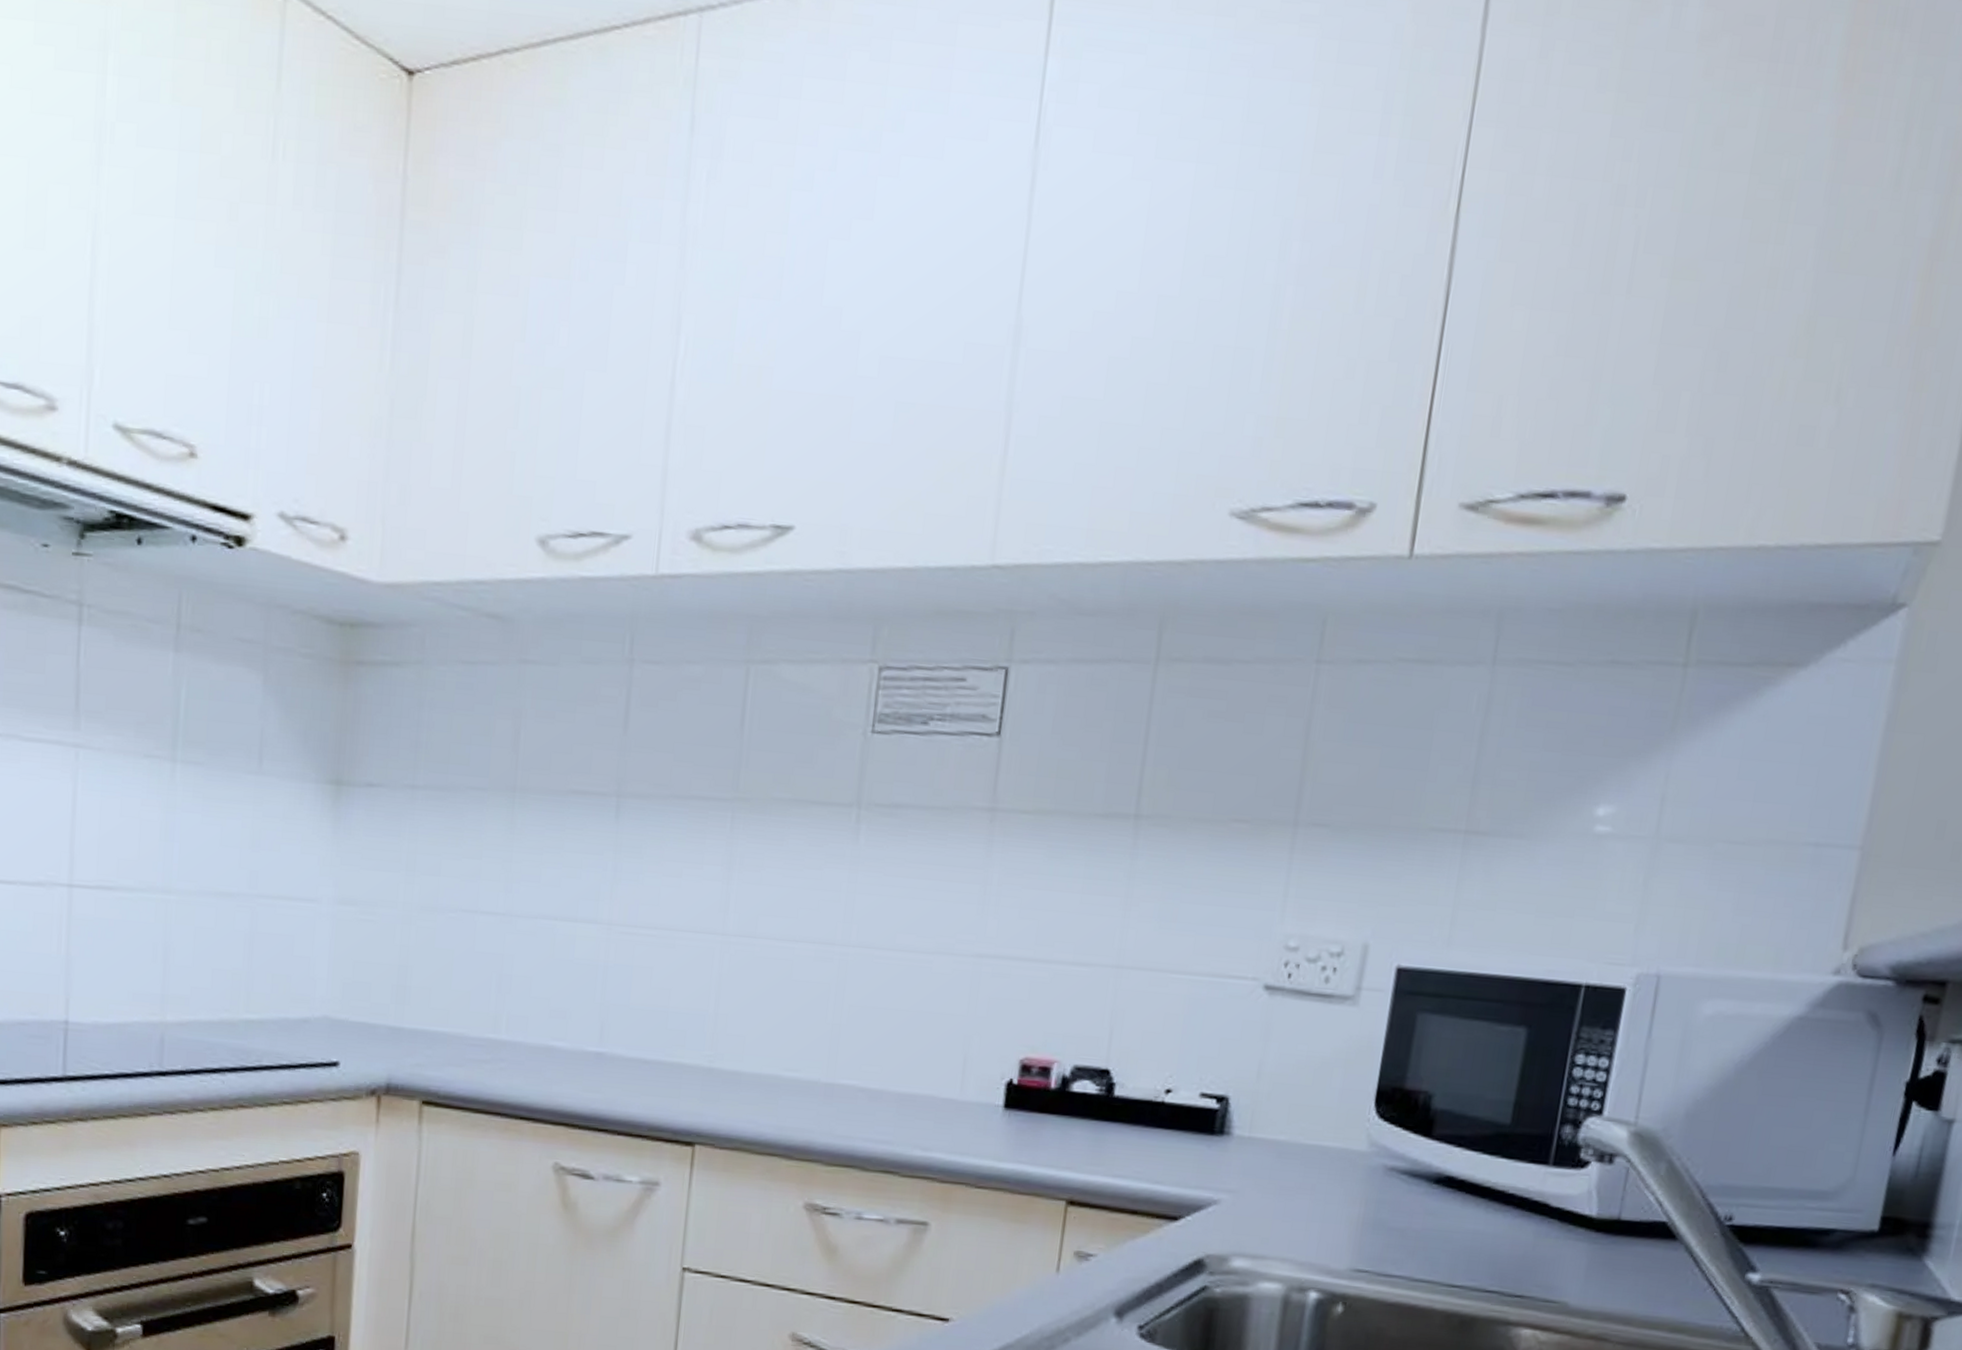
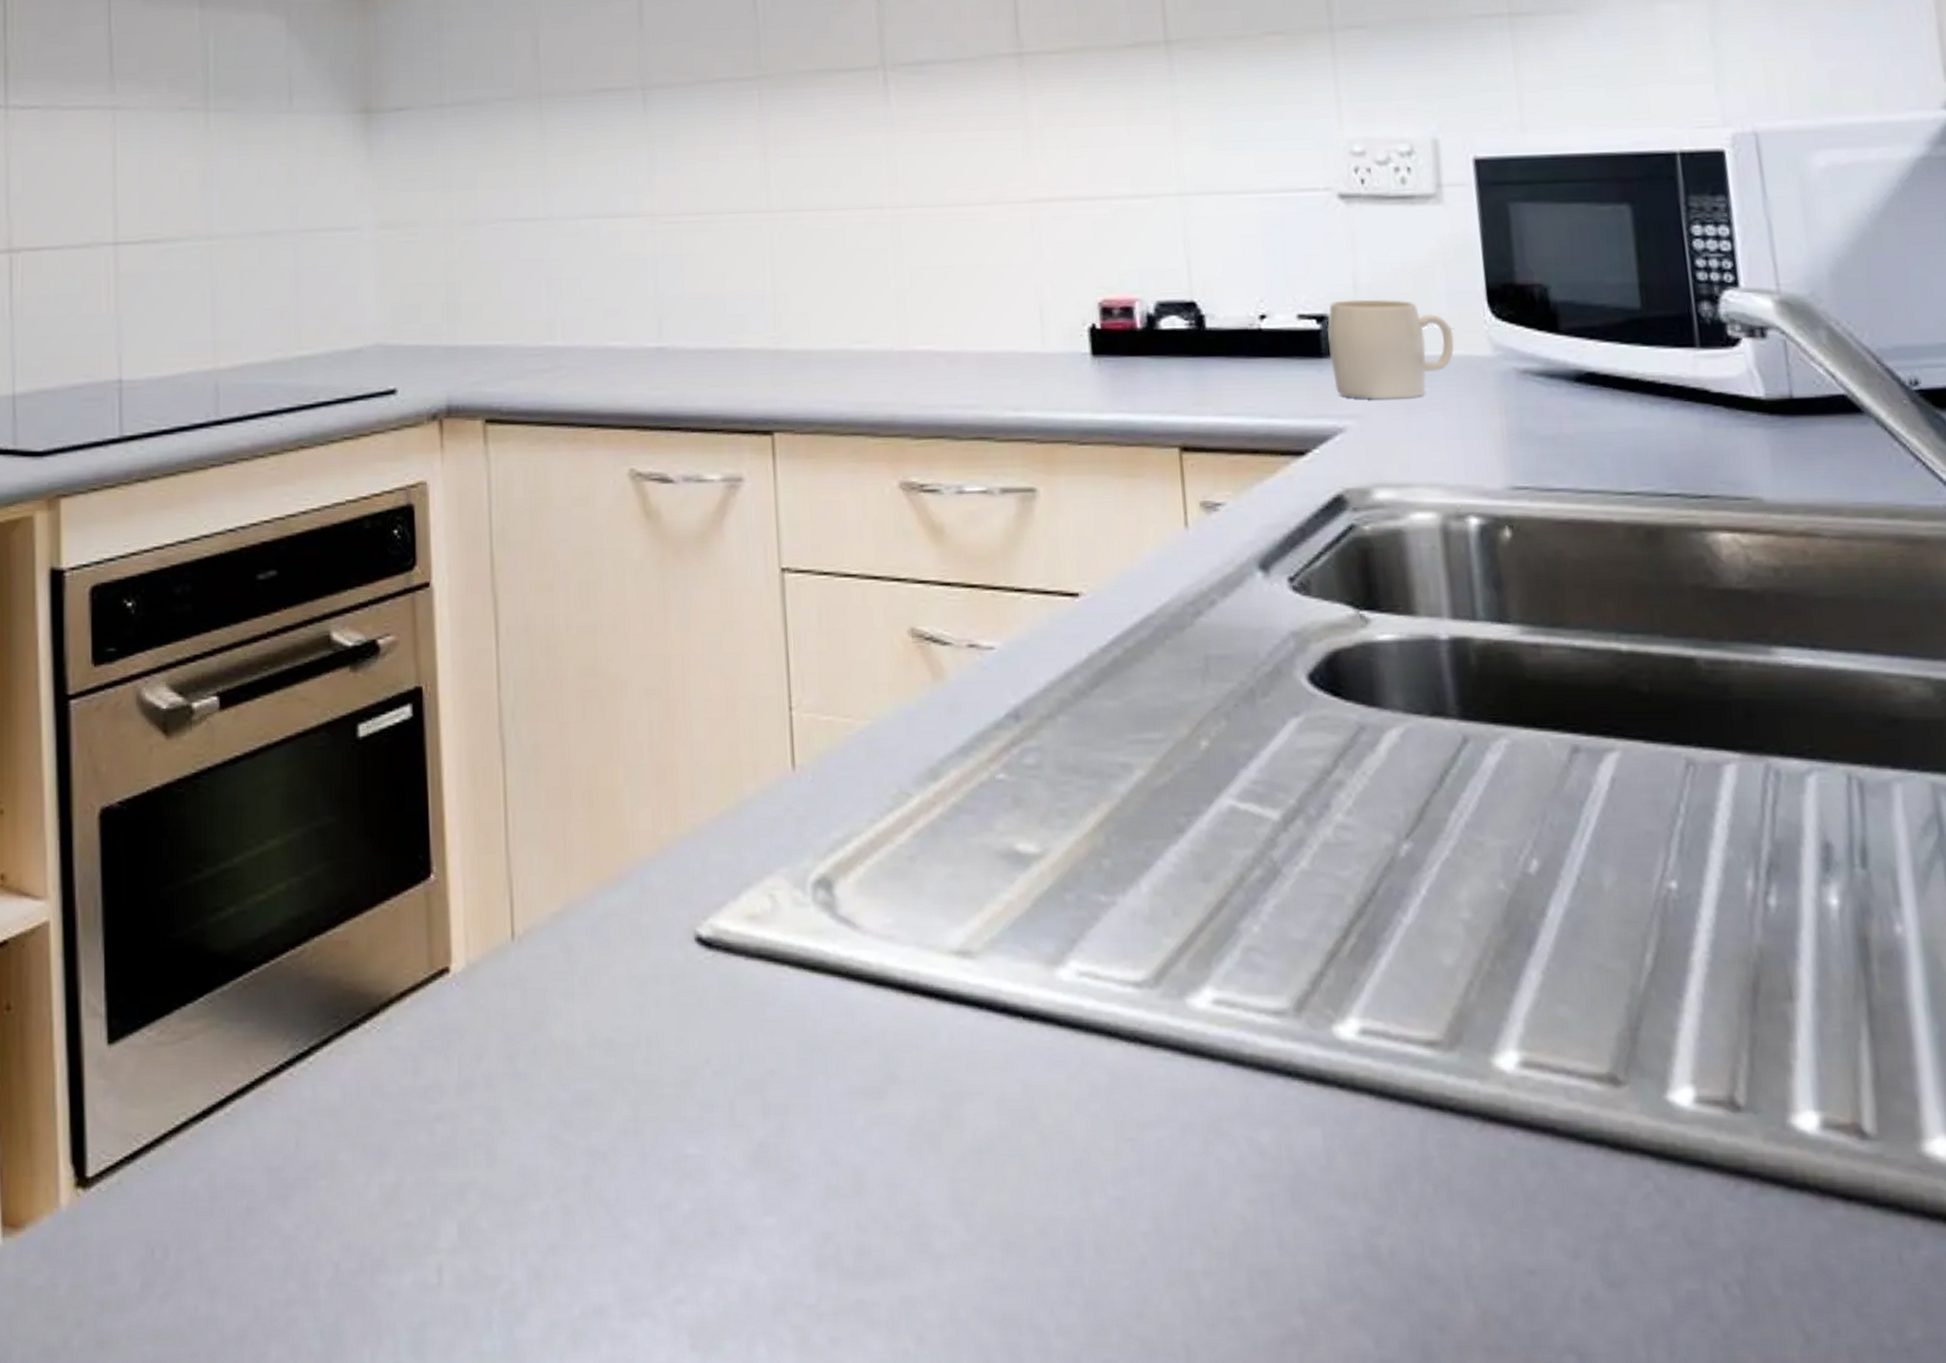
mug: none [1219,1085,1337,1181] -> present [1326,299,1454,399]

